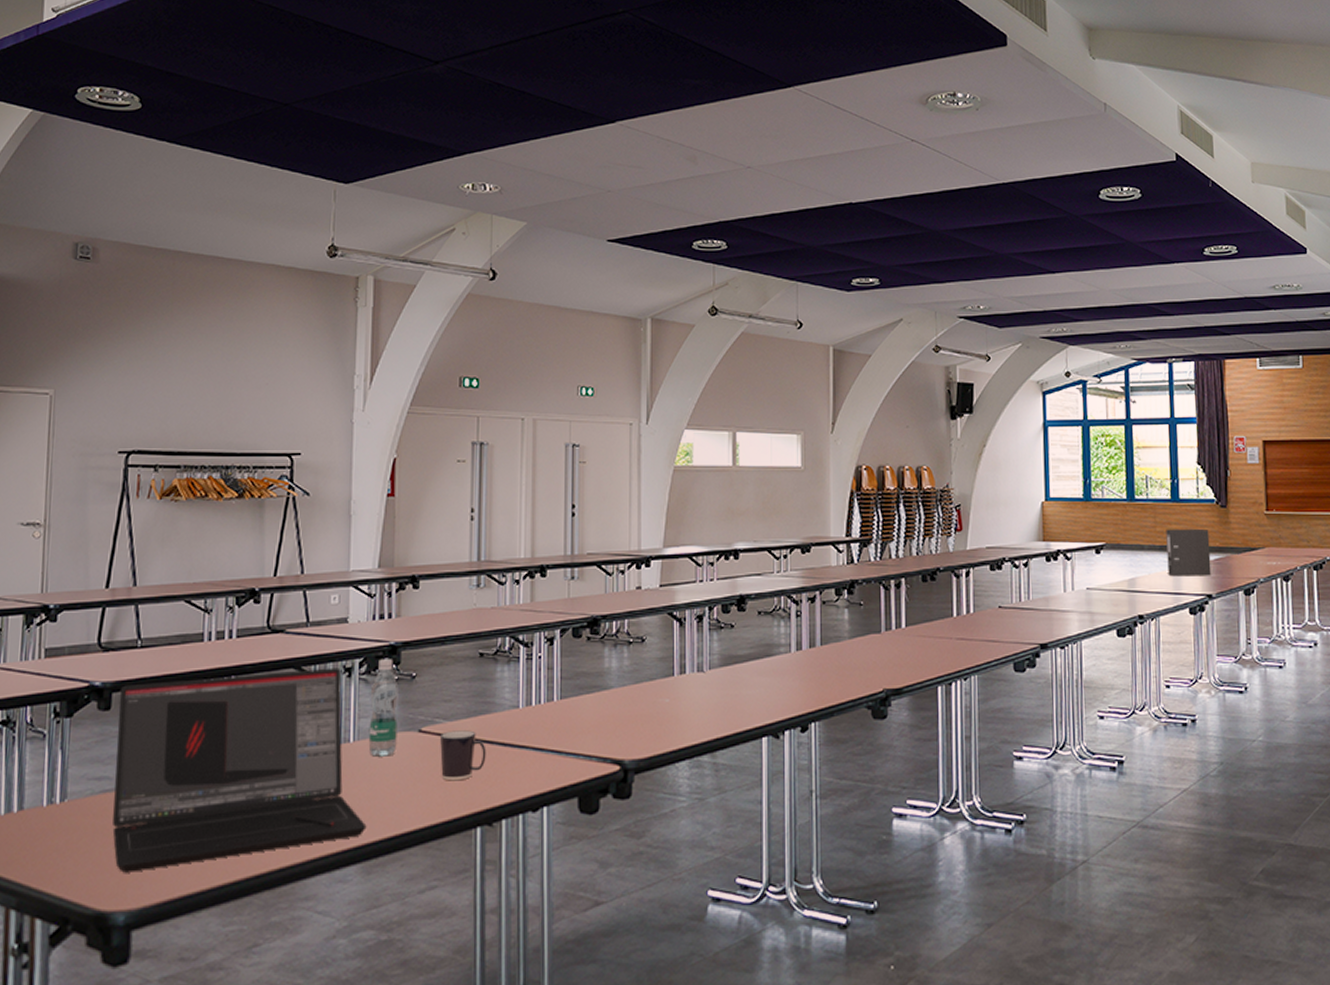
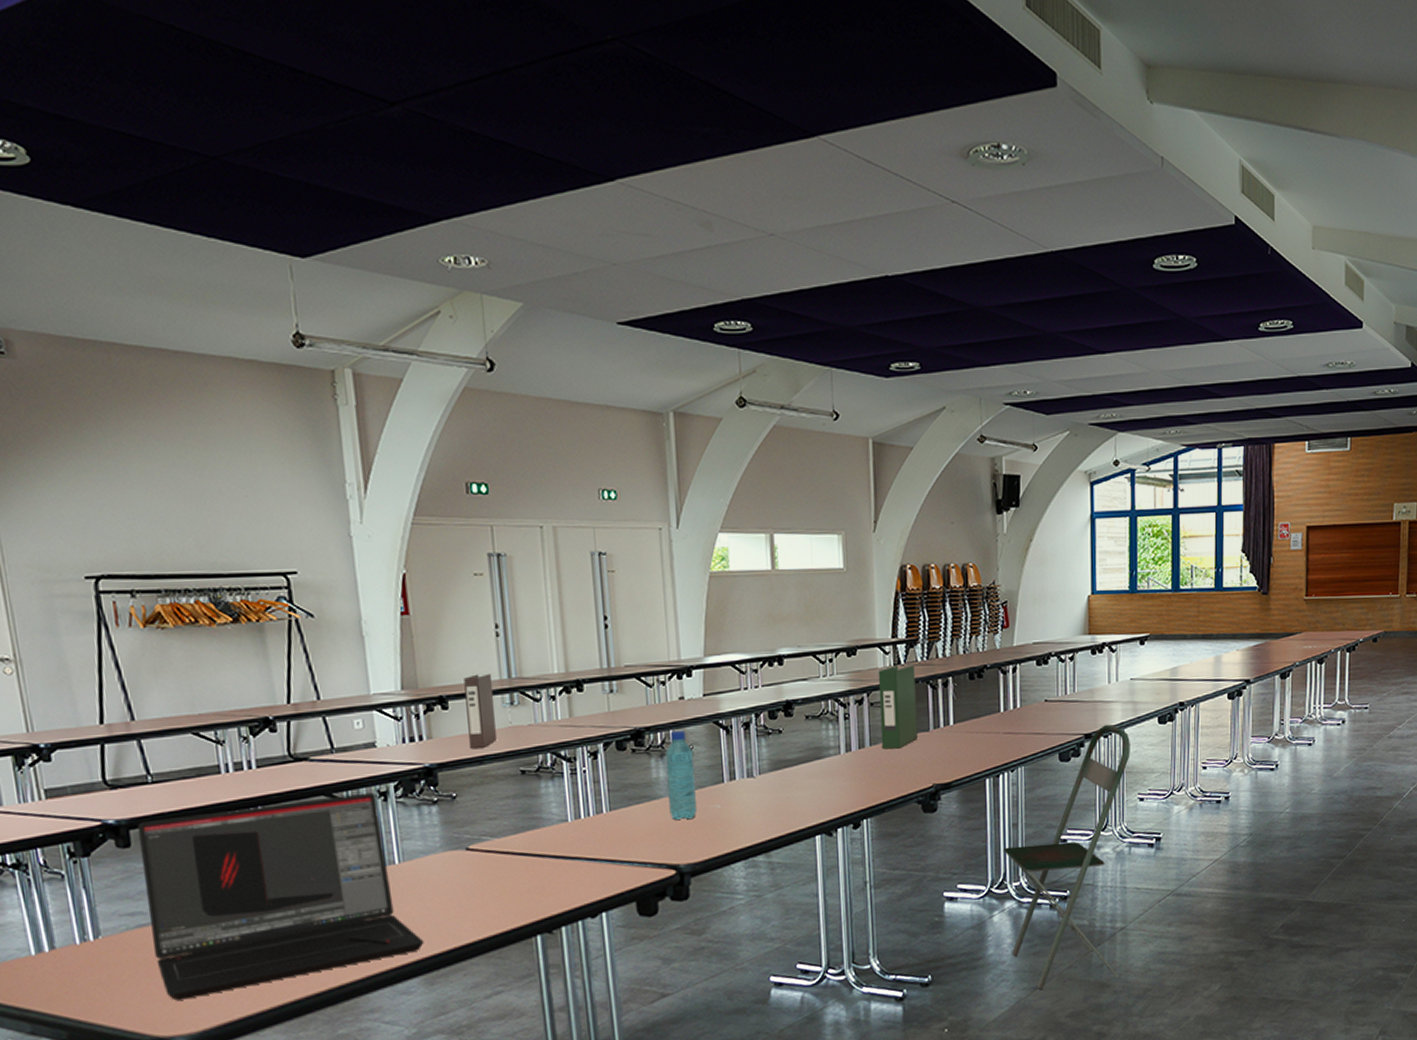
bottle: present [368,659,399,757] -> none [409,781,445,876]
binder: none [435,555,463,628] -> present [464,673,497,748]
mug: present [439,730,486,781] -> none [488,845,539,895]
water bottle: none [619,621,647,713] -> present [665,731,698,821]
binder: none [831,564,869,651] -> present [878,665,918,750]
folding chair: none [955,634,1089,928] -> present [1003,724,1130,990]
binder: present [1166,528,1212,577] -> none [1208,616,1250,664]

